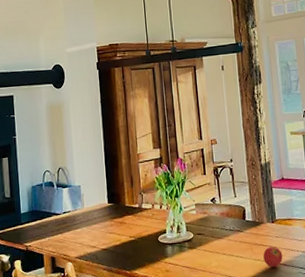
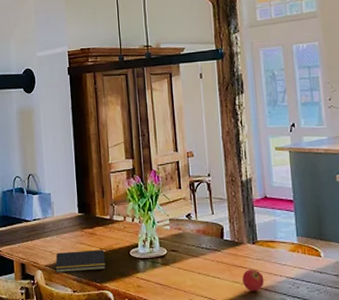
notepad: none [85,237,135,263] -> present [55,249,106,272]

